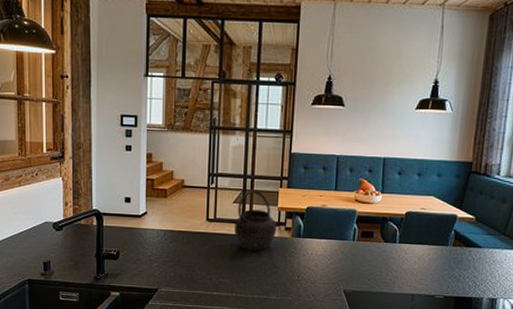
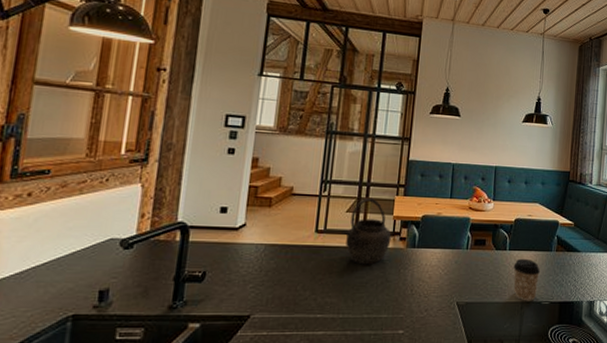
coffee cup: none [404,251,435,294] -> present [513,258,541,301]

